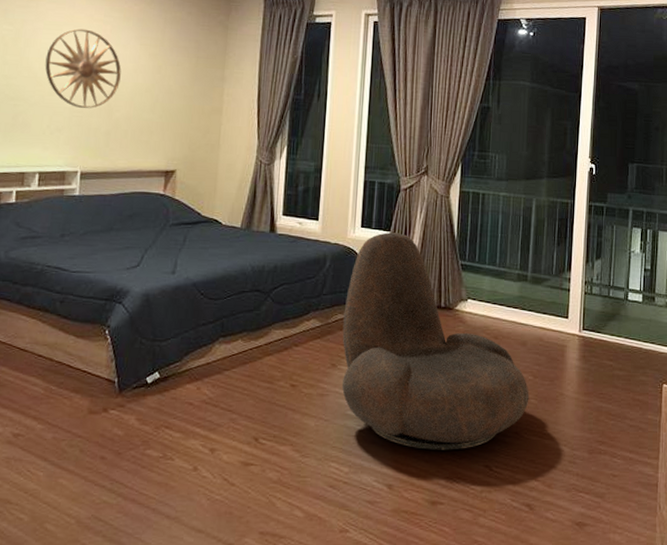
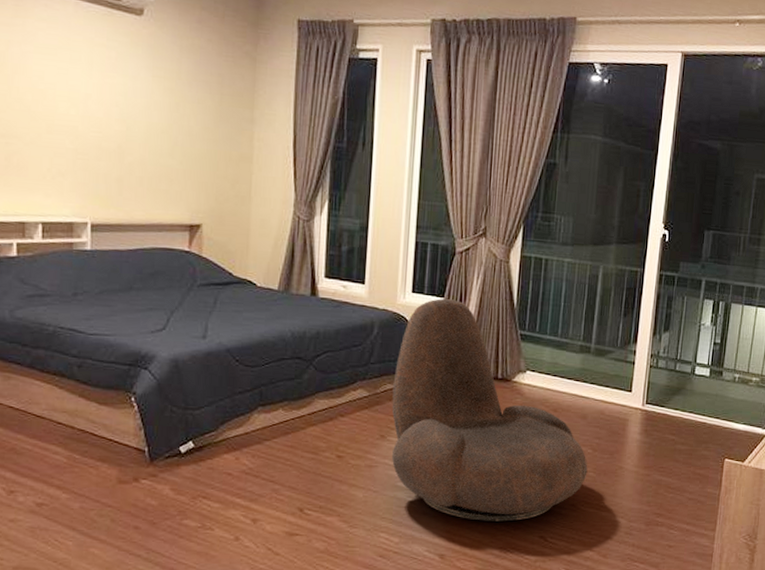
wall art: present [45,29,121,108] -> none [39,54,132,150]

